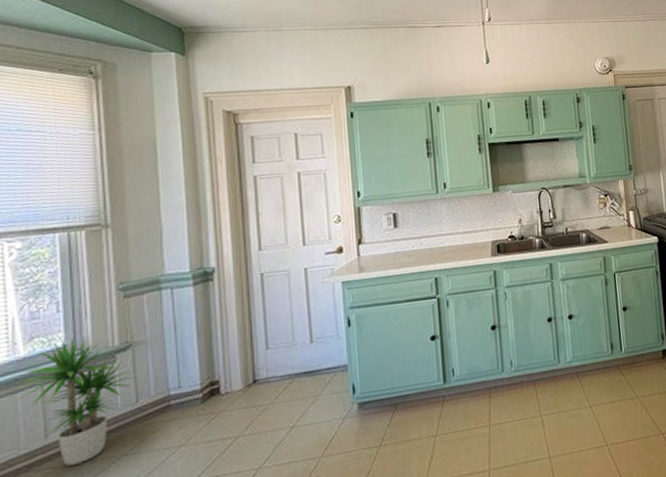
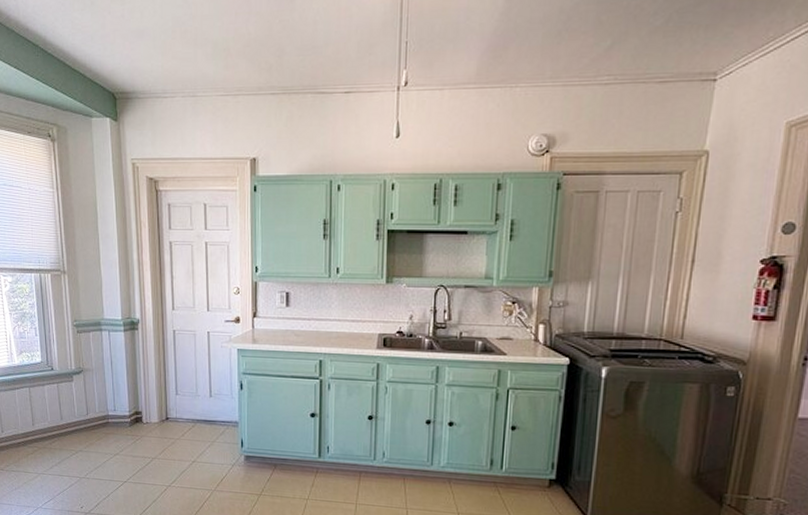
potted plant: present [14,336,137,466] -> none [14,357,87,449]

